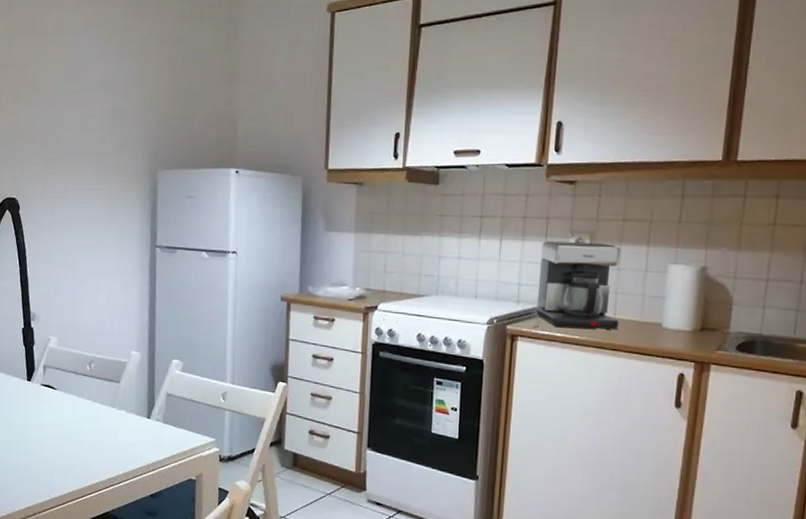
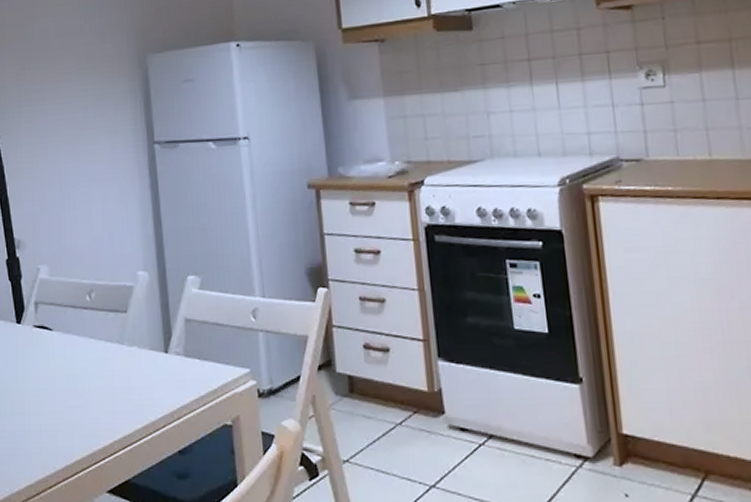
coffee maker: present [536,240,621,330] -> none [606,72,718,179]

